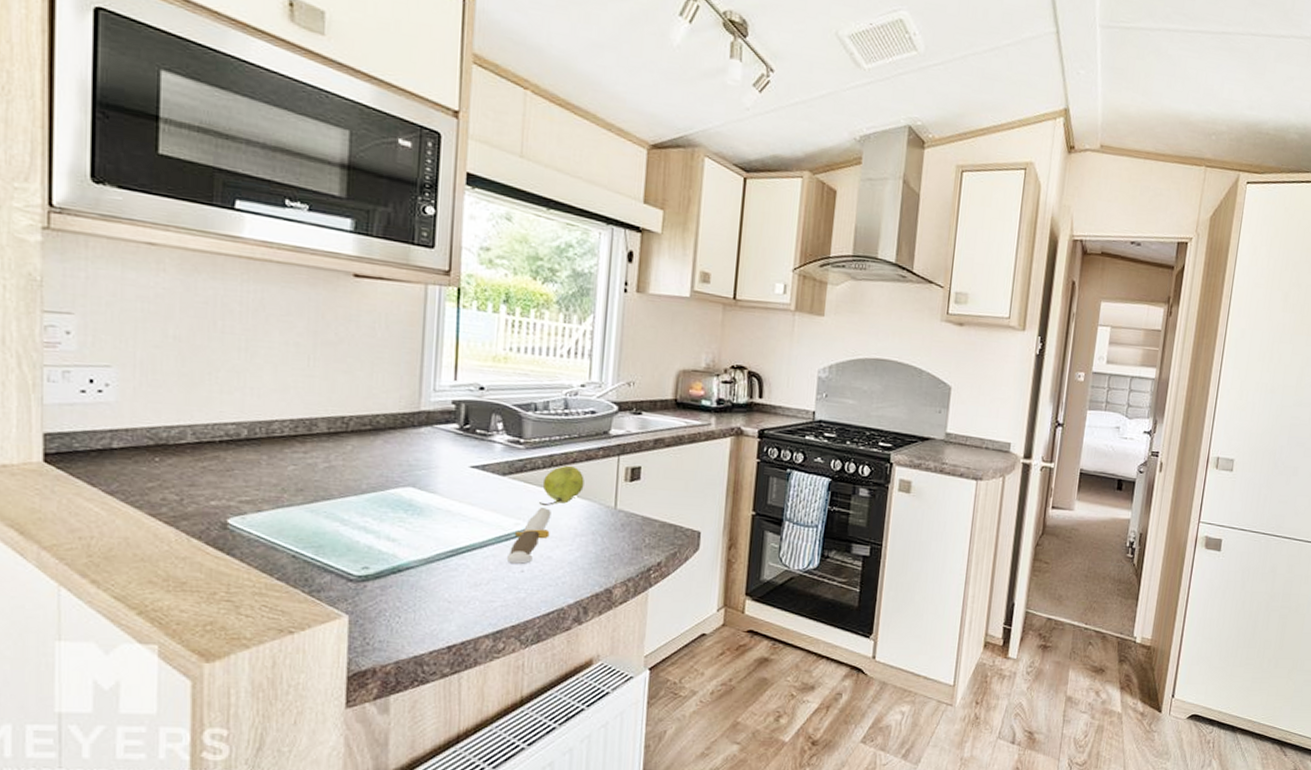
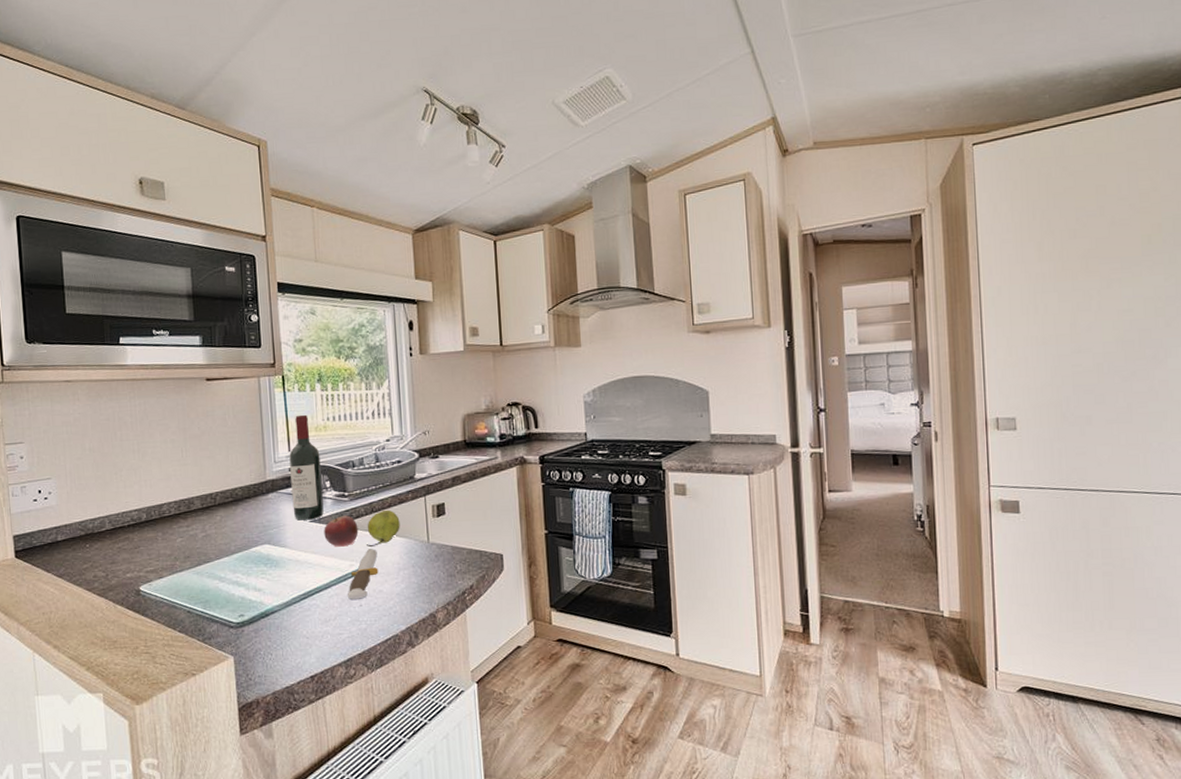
wine bottle: none [450,338,495,465] -> present [289,414,324,521]
fruit: none [487,465,532,501] -> present [324,515,359,547]

